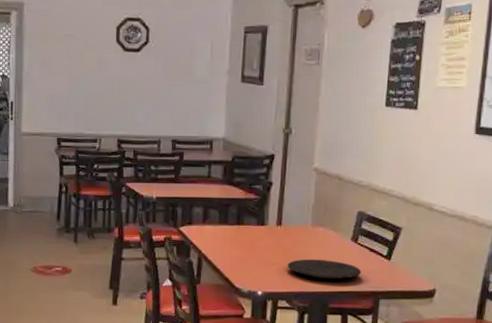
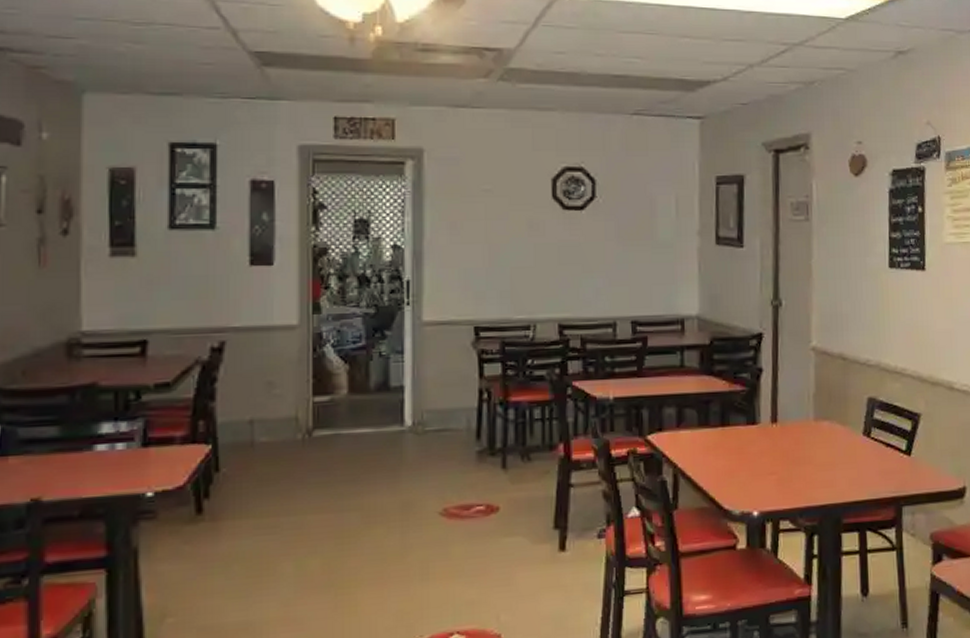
plate: present [287,259,362,280] -> none [787,462,879,488]

